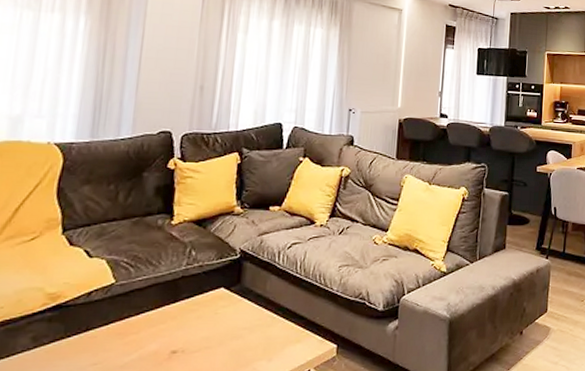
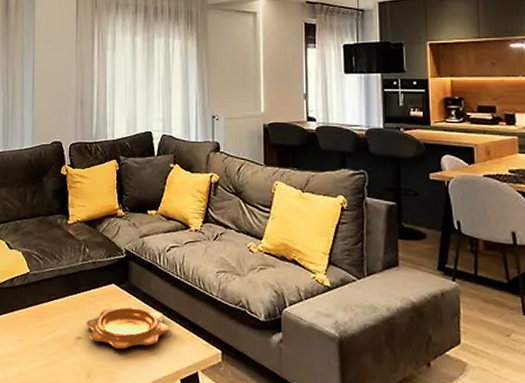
decorative bowl: none [184,310,284,357] -> present [86,306,170,349]

